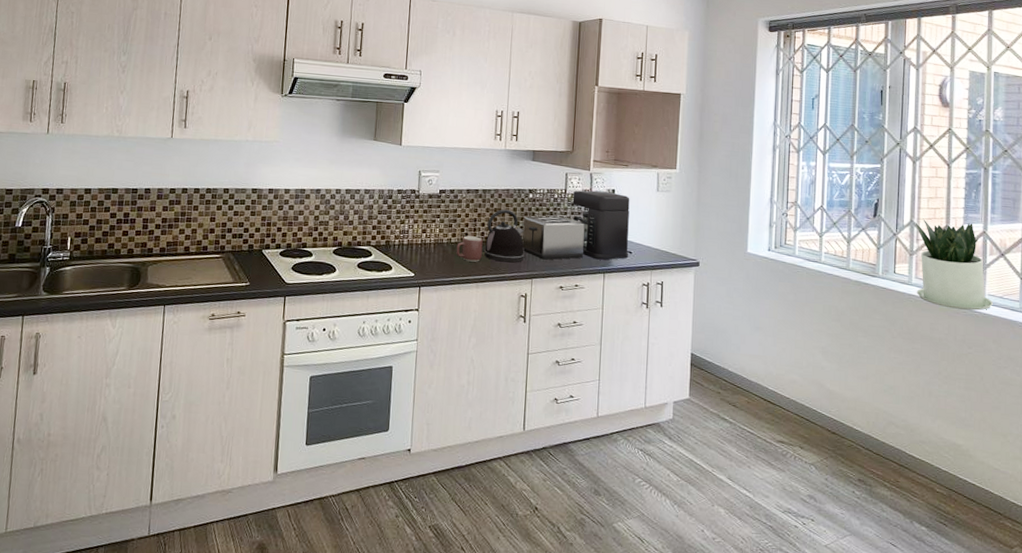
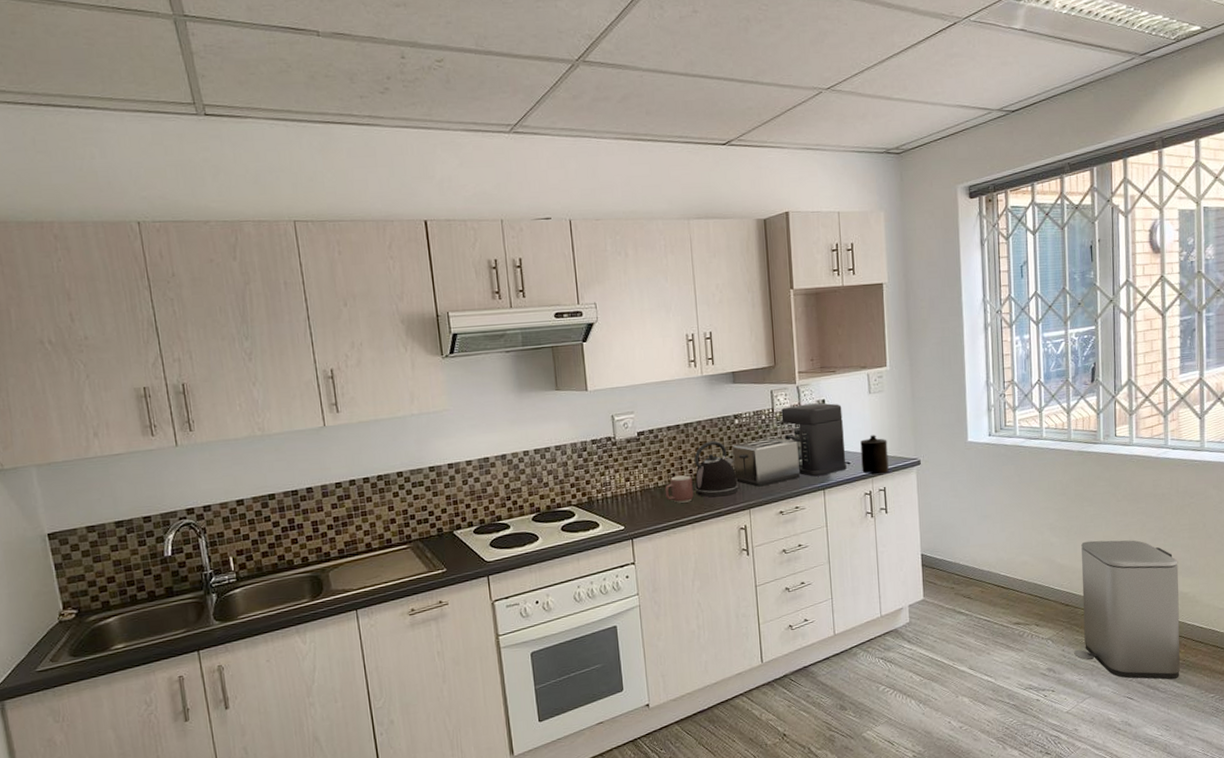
canister: none [642,230,670,269] -> present [860,435,889,474]
pedal bin: none [837,371,952,535] -> present [1074,540,1180,680]
planter: present [915,218,994,311] -> none [1133,371,1213,462]

